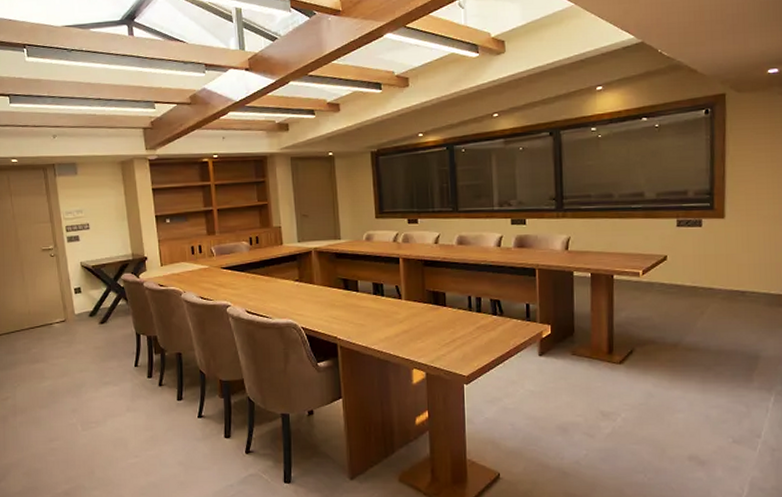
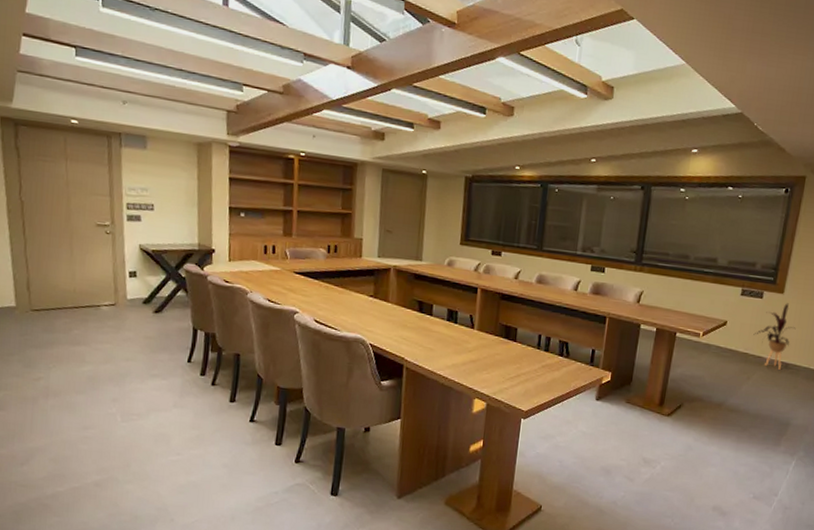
house plant: none [699,227,746,299] -> present [753,303,796,370]

